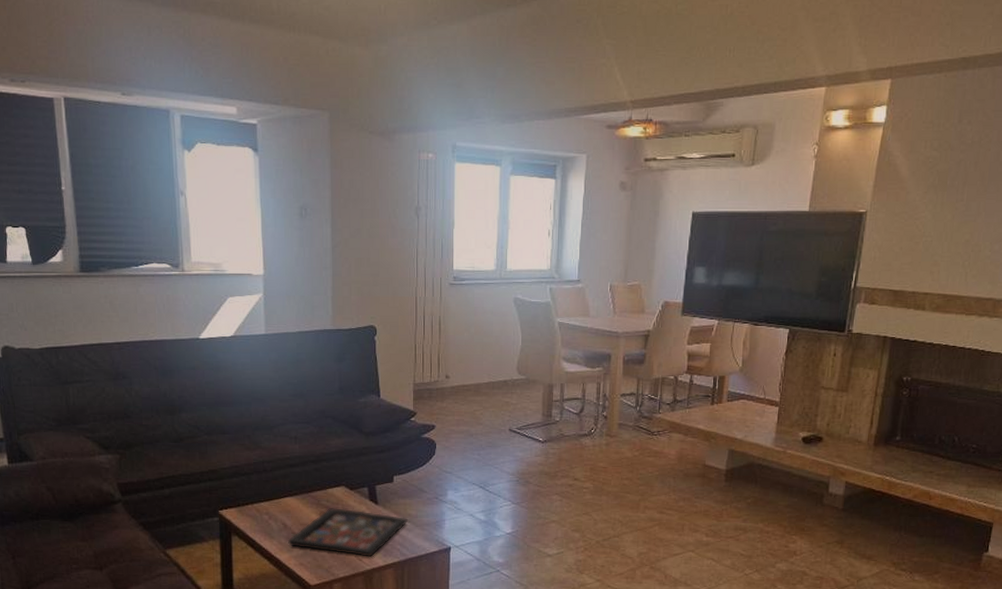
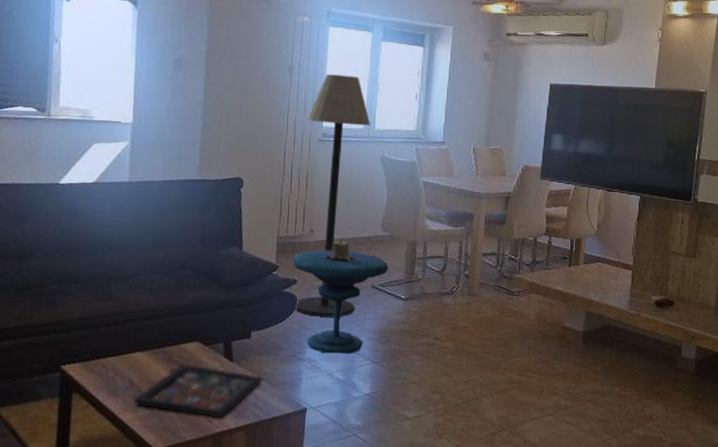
side table: none [430,382,526,496] -> present [293,238,389,354]
floor lamp: none [434,214,502,461] -> present [294,74,371,317]

